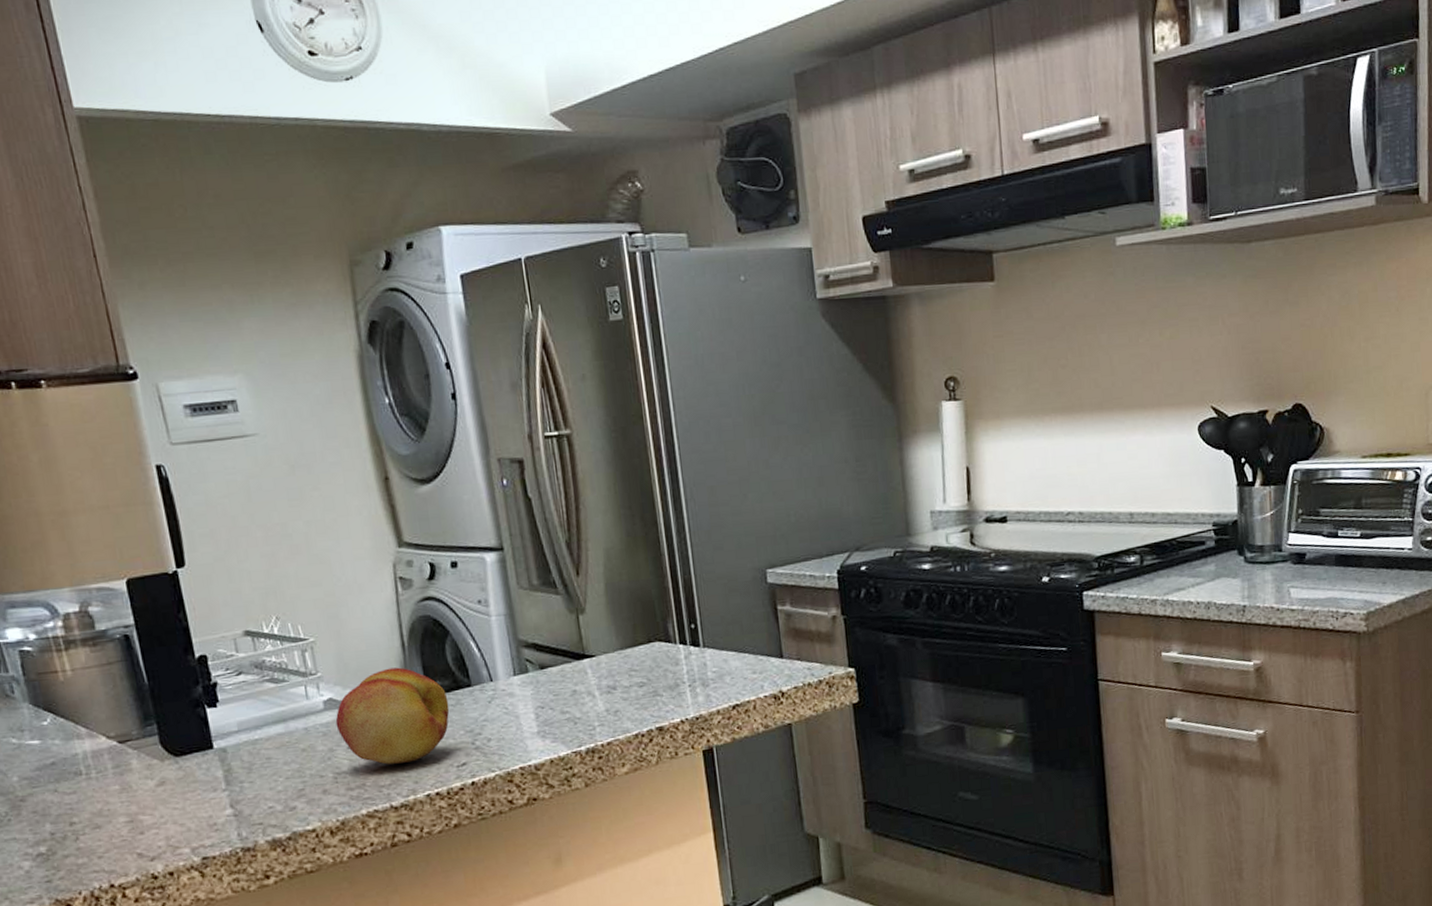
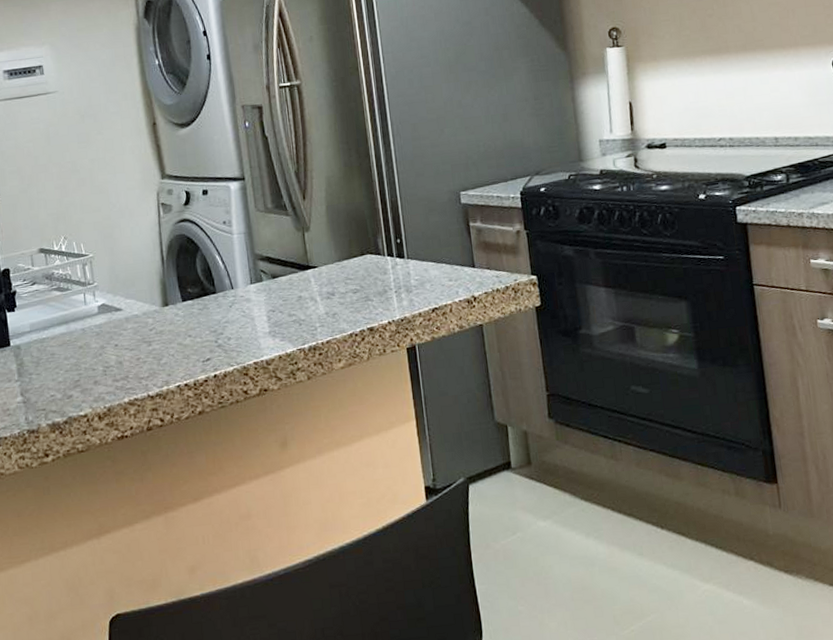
fruit: present [335,667,450,765] -> none [106,278,198,360]

